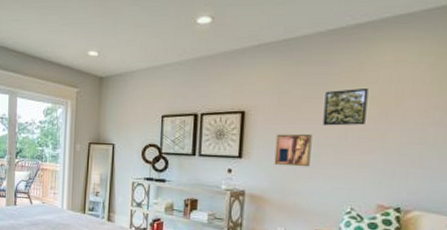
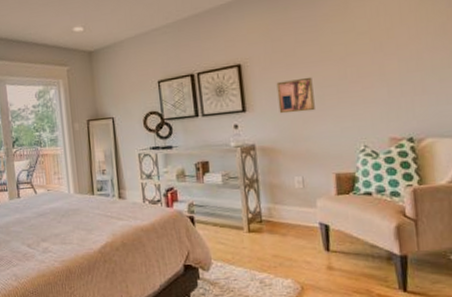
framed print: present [322,87,369,126] -> none [317,23,362,67]

